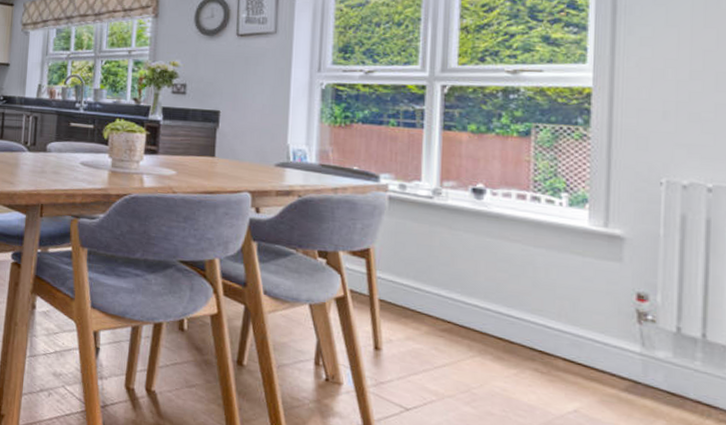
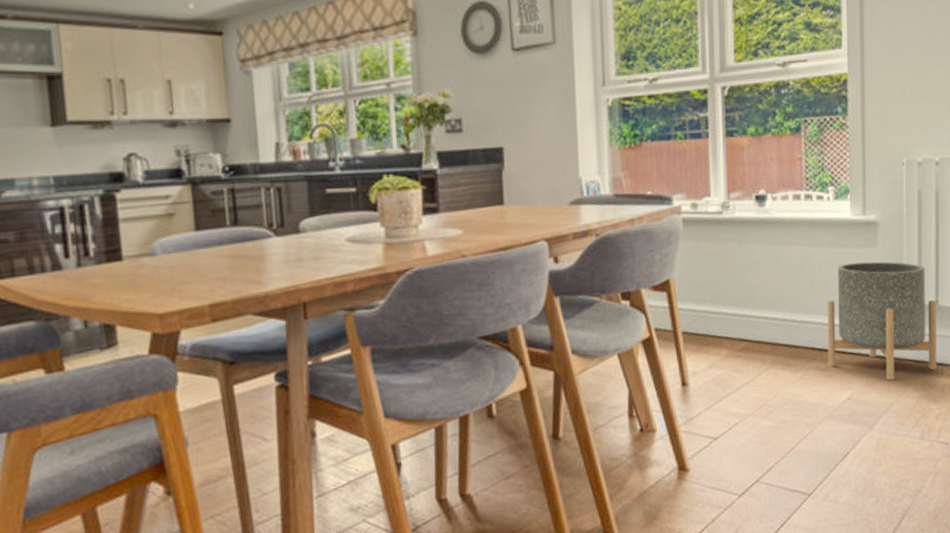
planter: none [550,271,703,410] -> present [827,261,937,381]

